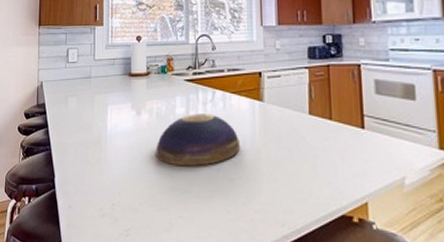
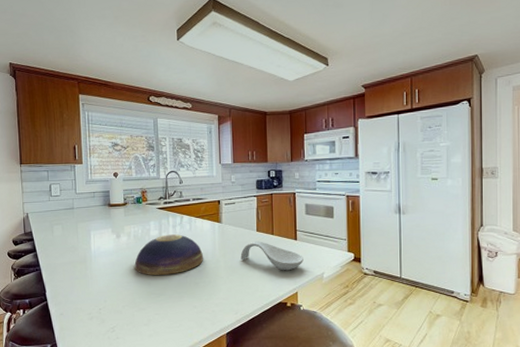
spoon rest: none [288,127,375,171] -> present [240,241,304,271]

